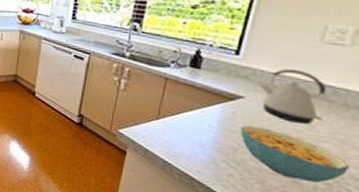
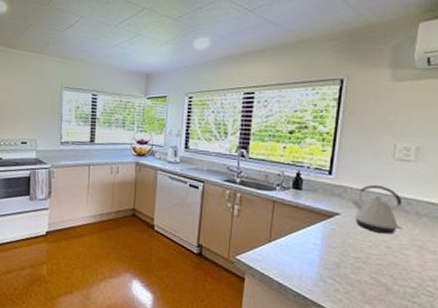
cereal bowl: present [240,125,351,183] -> none [341,240,428,288]

